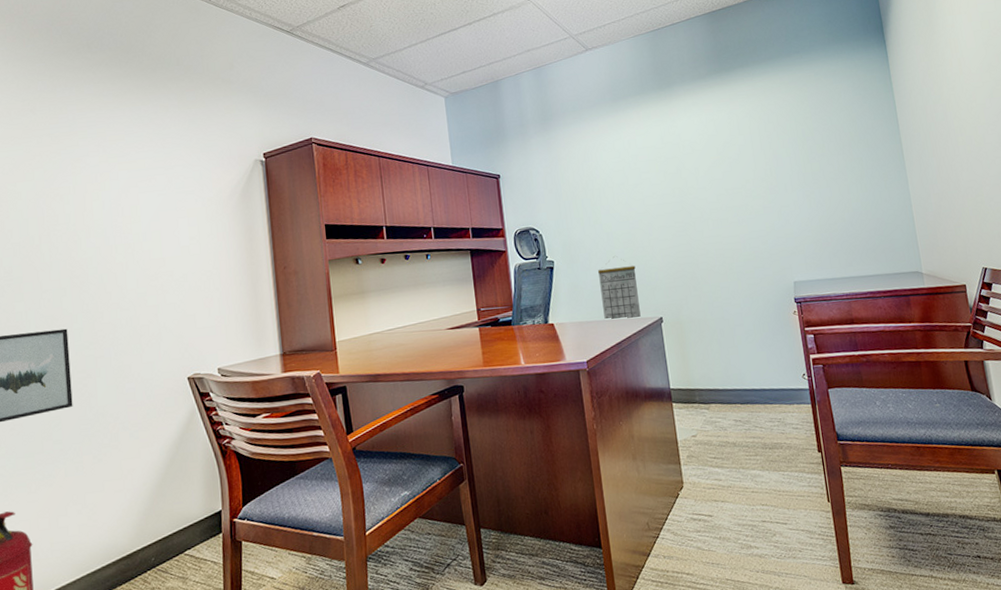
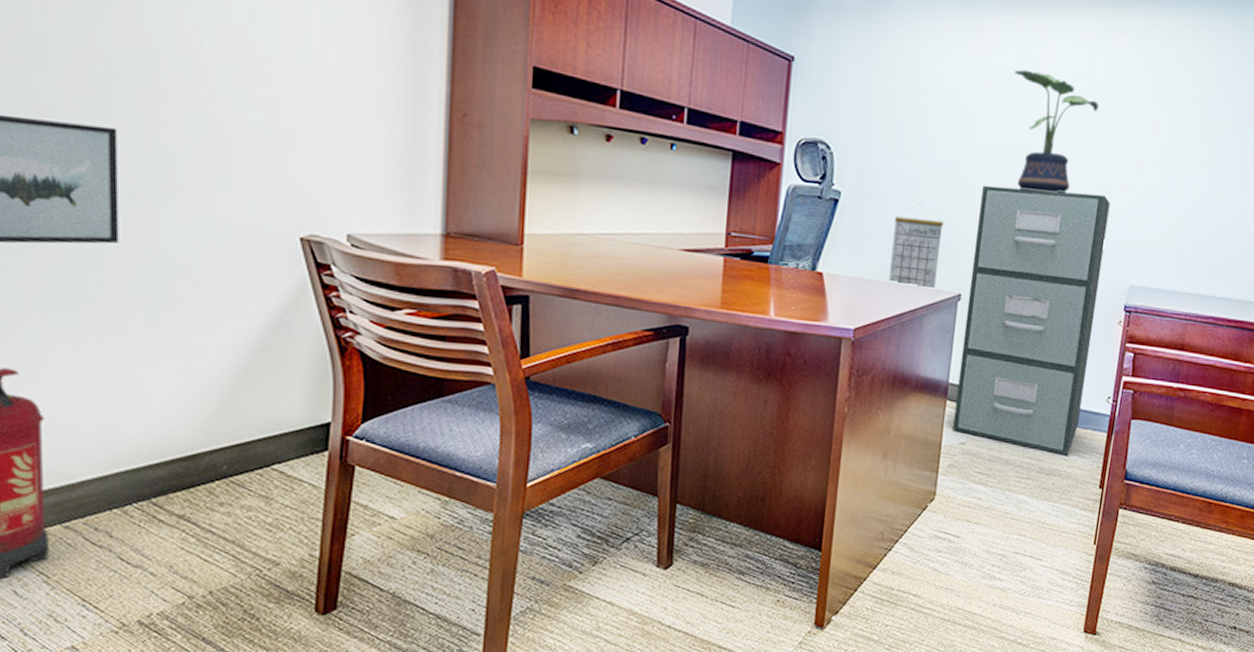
filing cabinet: none [658,218,785,430] -> present [953,185,1111,456]
potted plant: none [660,142,731,229] -> present [1014,69,1100,194]

